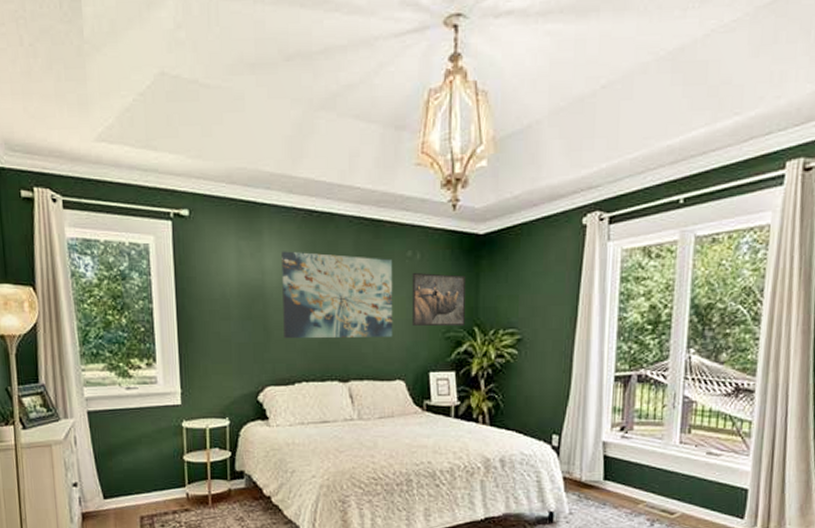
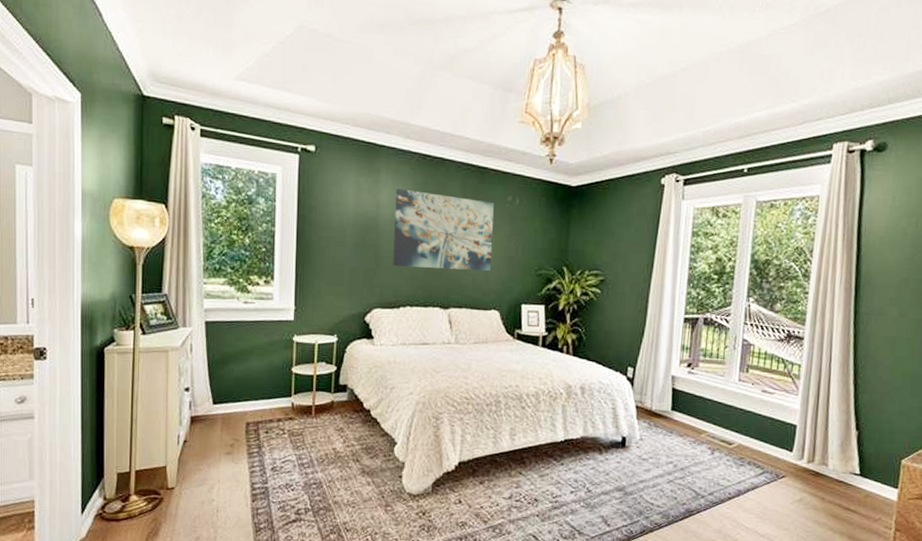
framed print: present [411,273,465,327] -> none [508,216,558,266]

